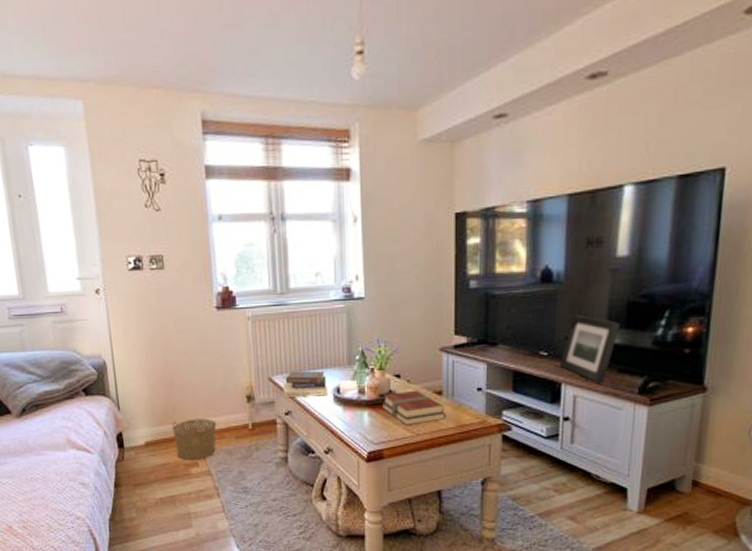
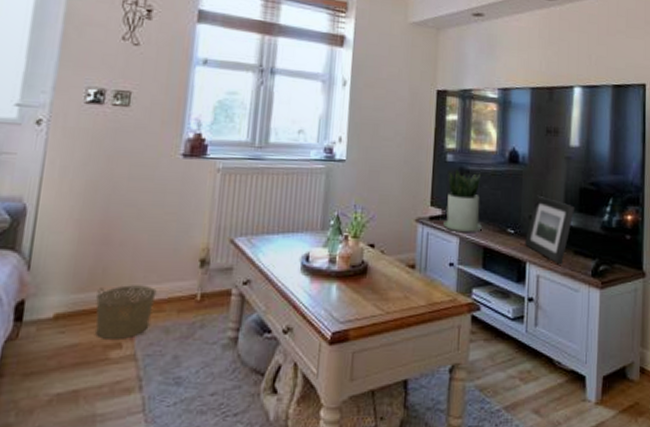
books: present [283,371,328,398] -> none [244,233,296,265]
books: present [381,390,447,425] -> none [351,262,418,302]
planter: none [469,295,512,359] -> present [443,169,483,233]

